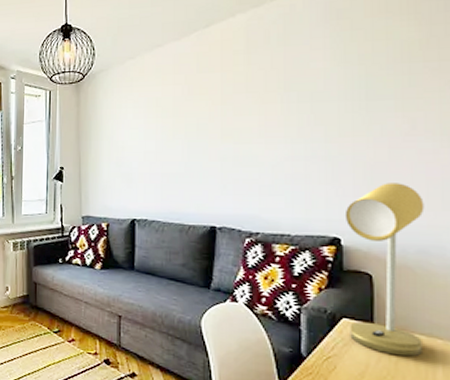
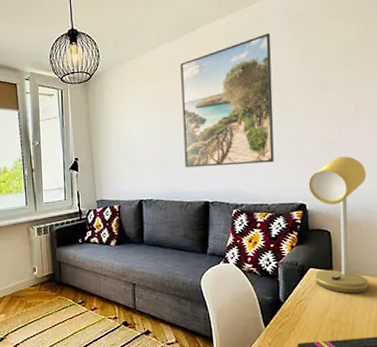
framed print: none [189,31,303,186] -> present [180,33,274,168]

